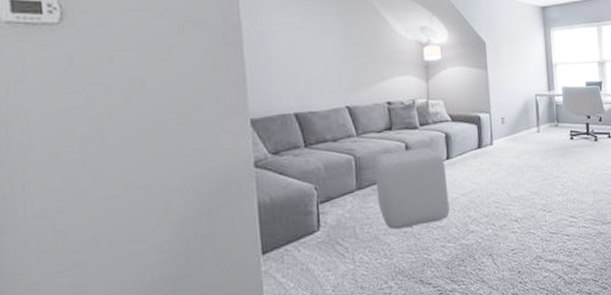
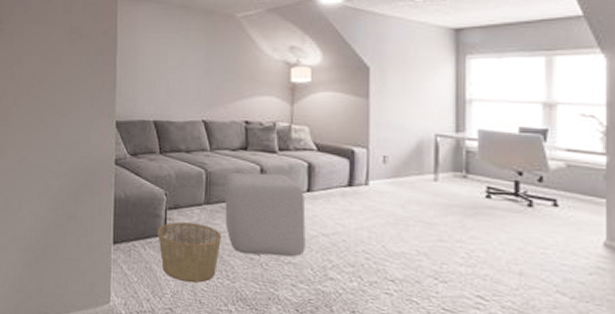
basket: none [311,210,376,273] -> present [158,222,221,283]

